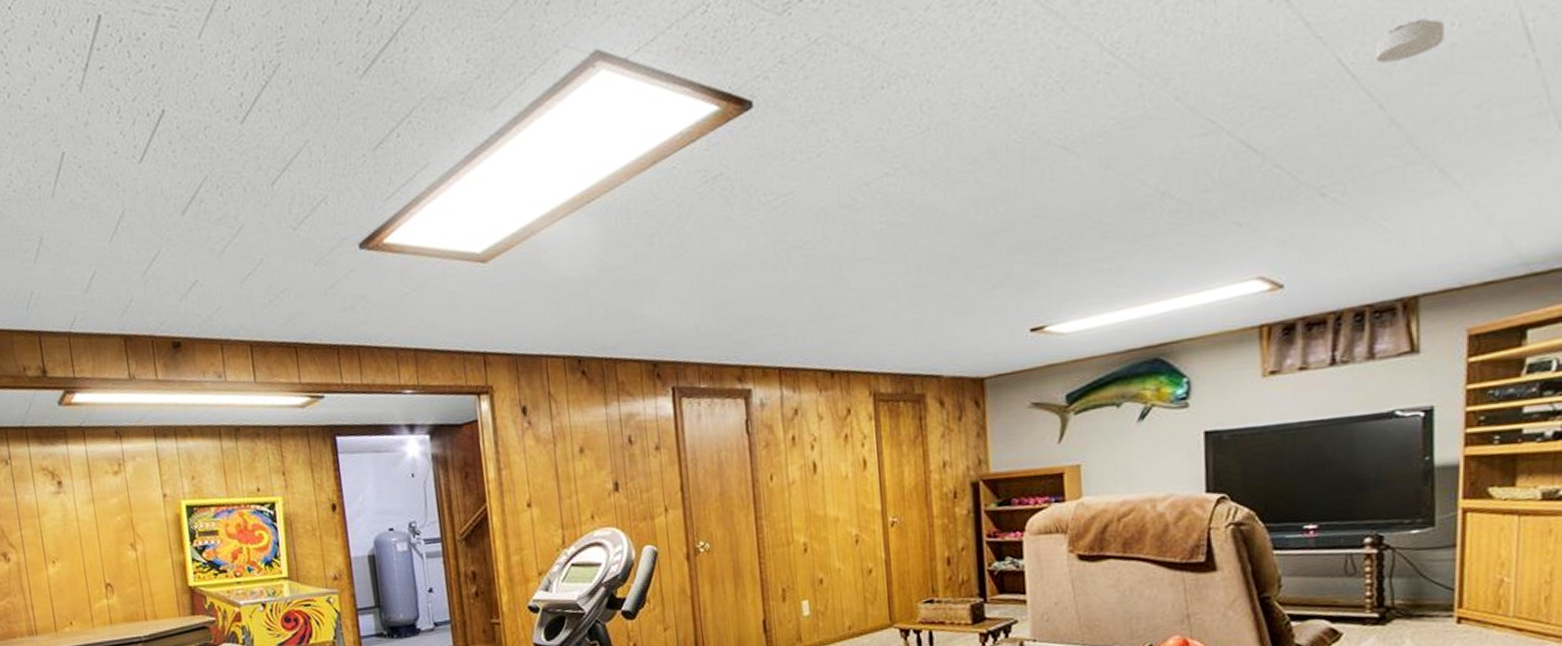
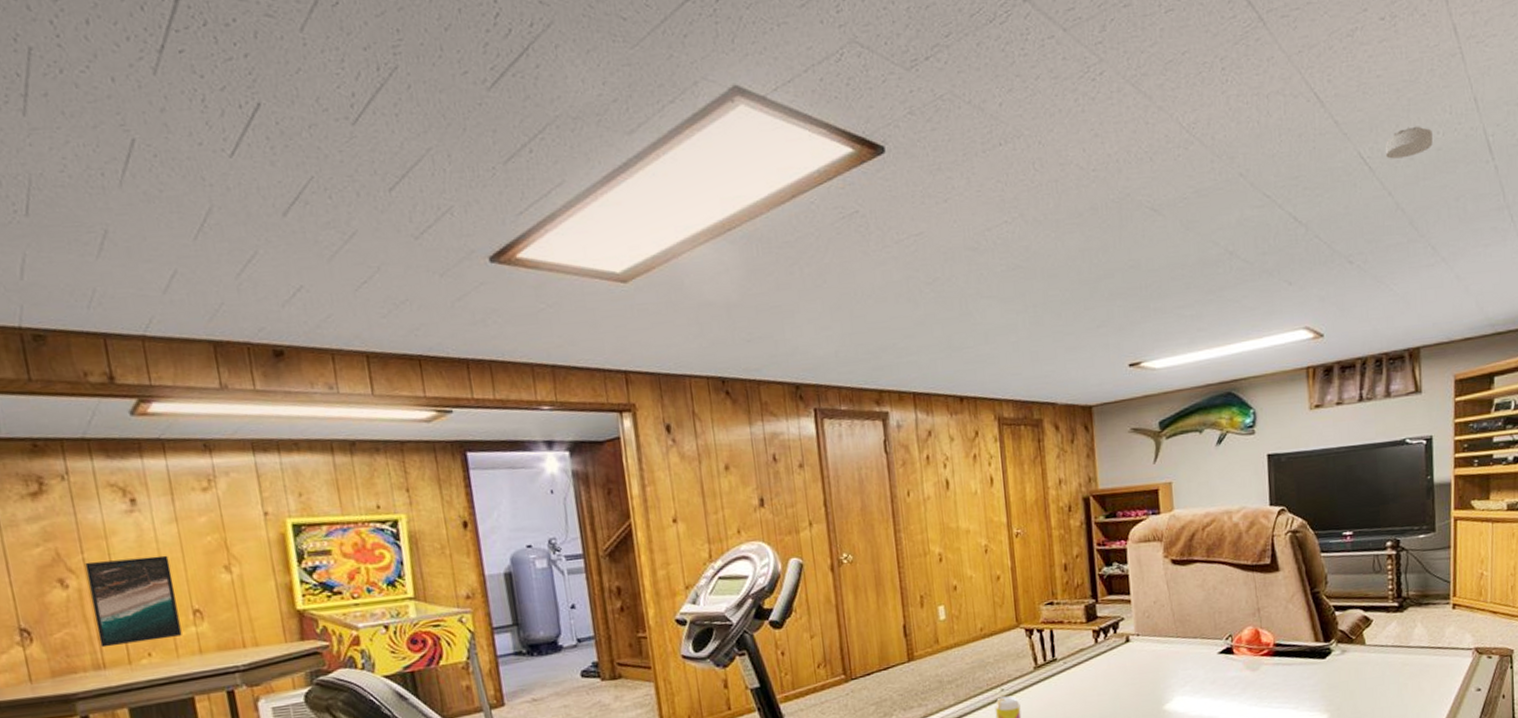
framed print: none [23,533,97,616] -> present [85,555,182,648]

